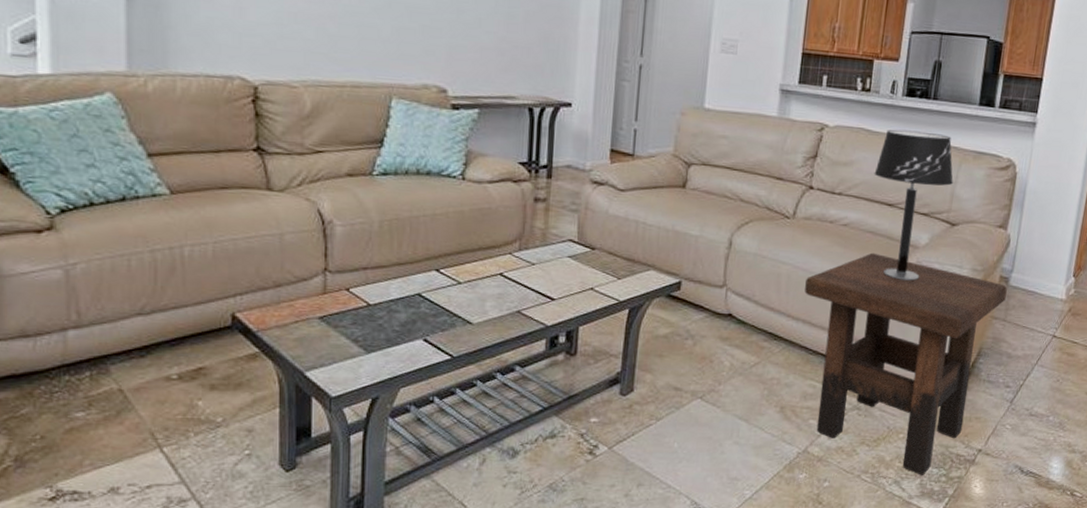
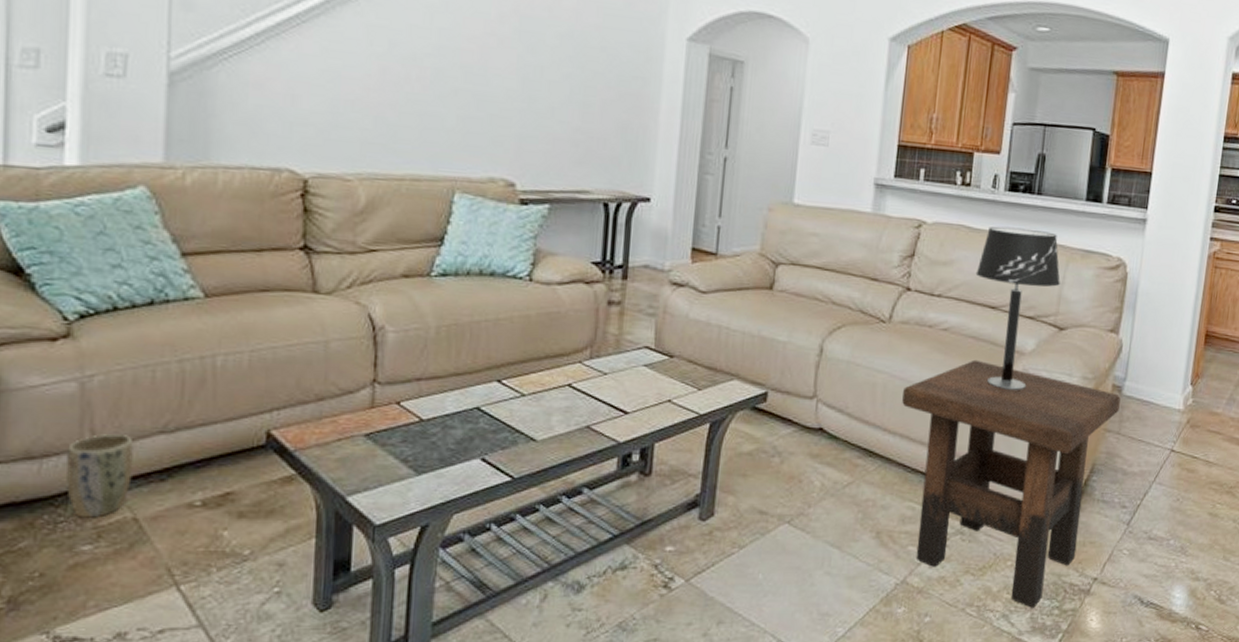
plant pot: none [58,316,116,389] -> present [66,434,134,518]

